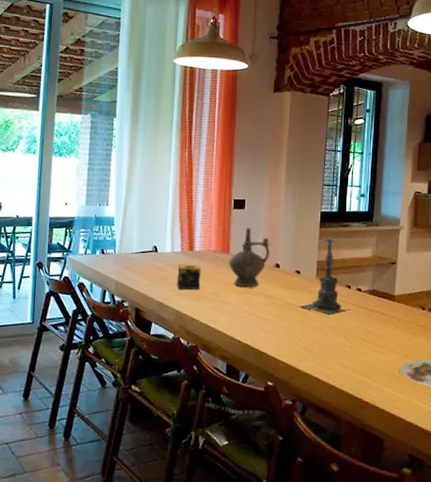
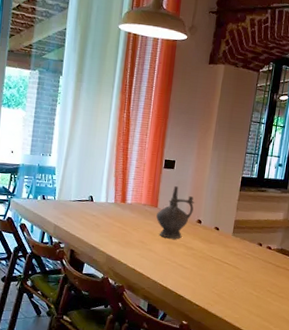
candle: present [177,264,201,290] -> none [109,213,132,237]
candle holder: present [300,227,351,315] -> none [216,191,261,268]

